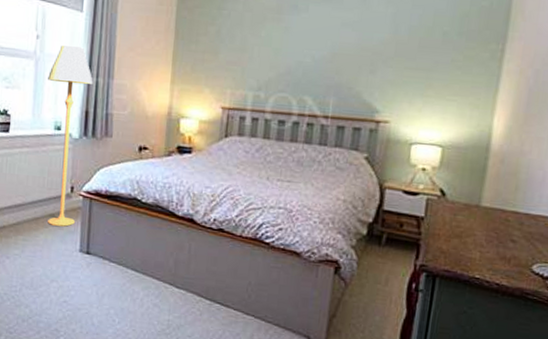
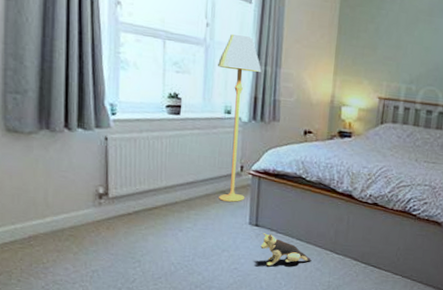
plush toy: none [92,262,149,300] -> present [260,233,312,267]

